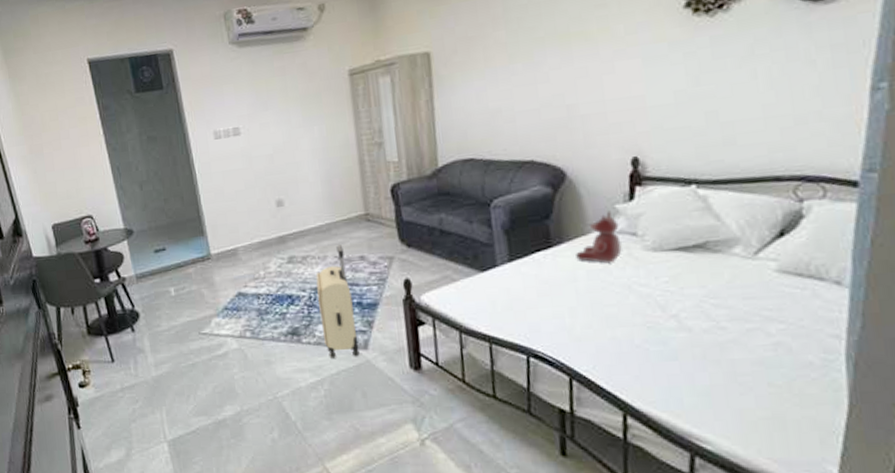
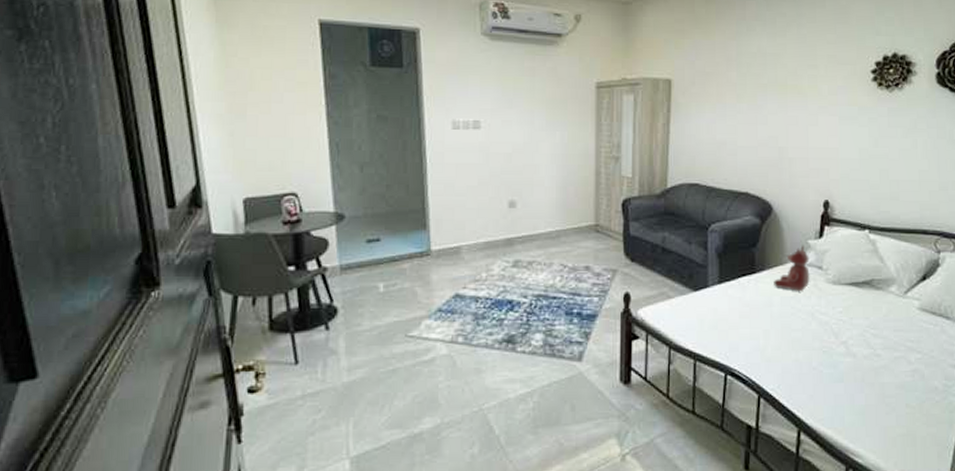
suitcase: present [315,245,360,358] -> none [539,253,573,369]

